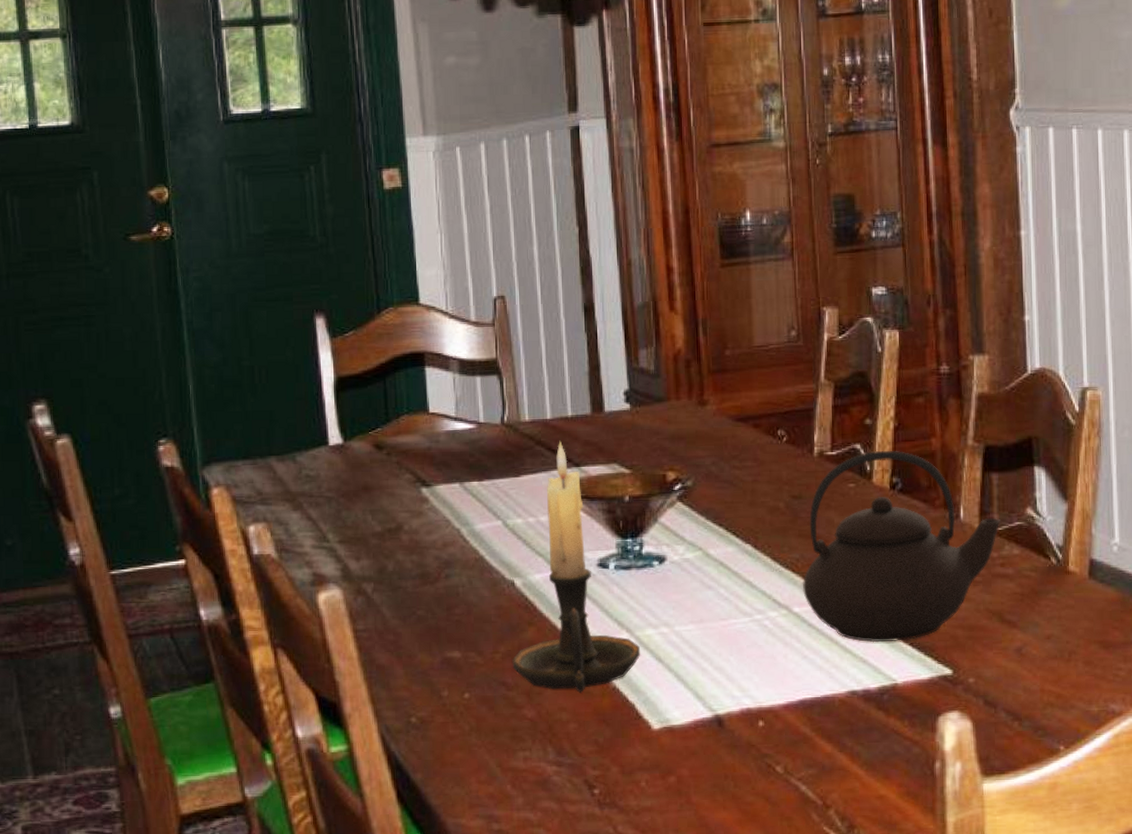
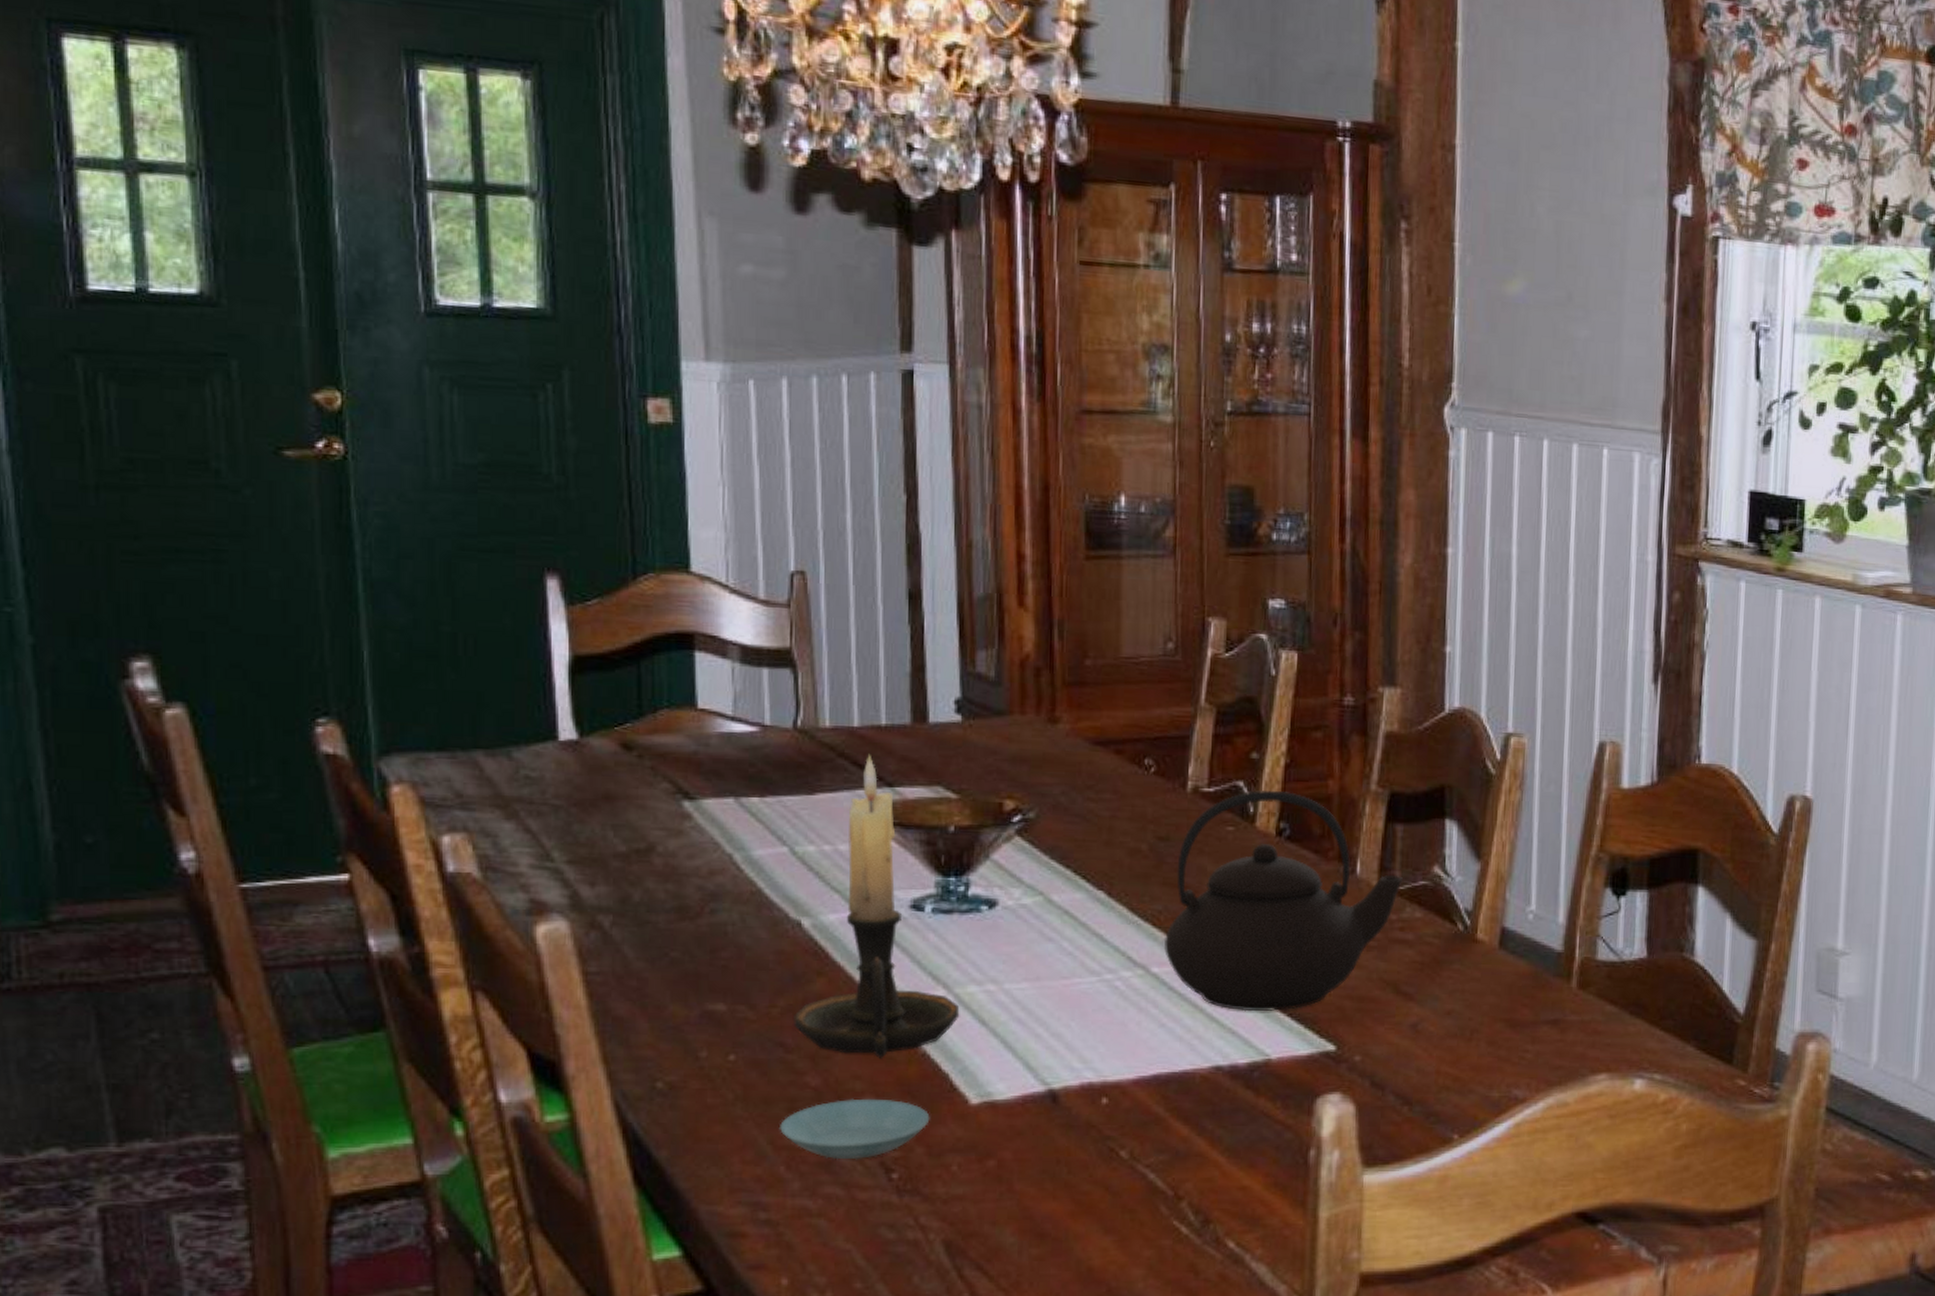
saucer: none [504,726,622,779] -> present [778,1098,930,1160]

